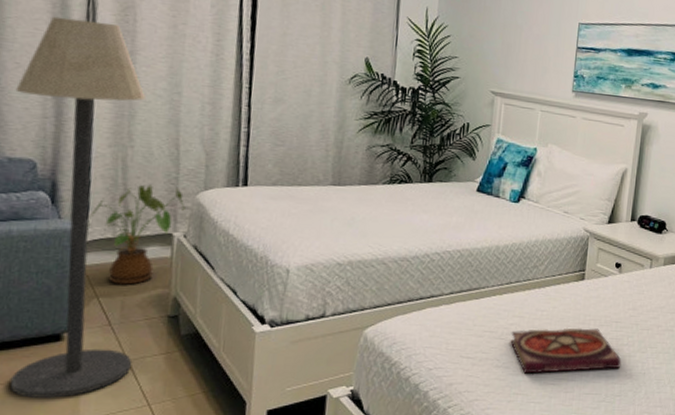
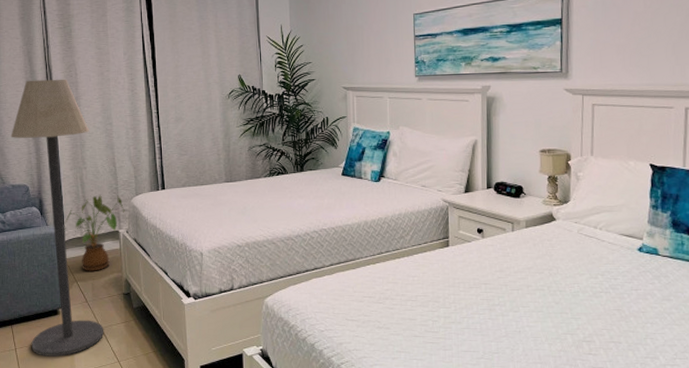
book: present [510,328,622,374] -> none [387,291,495,333]

